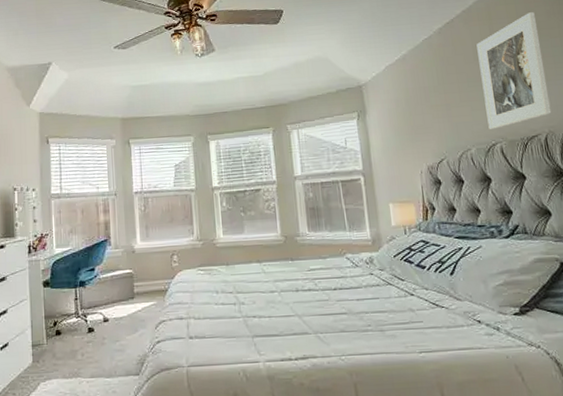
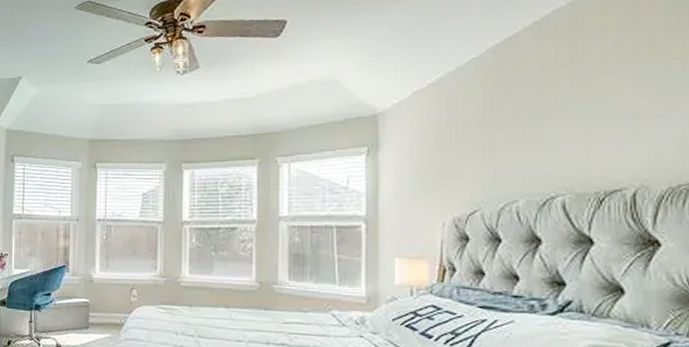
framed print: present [476,12,552,129] -> none [548,24,650,178]

